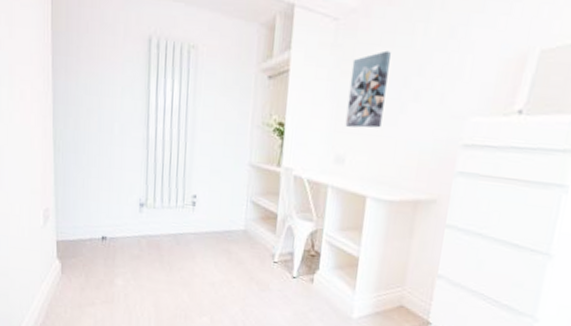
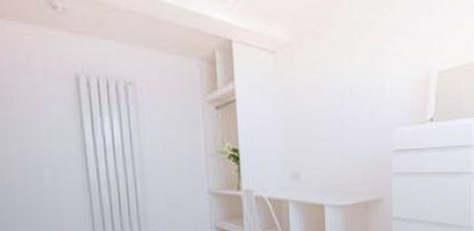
wall art: present [345,50,391,128] -> none [293,77,327,146]

